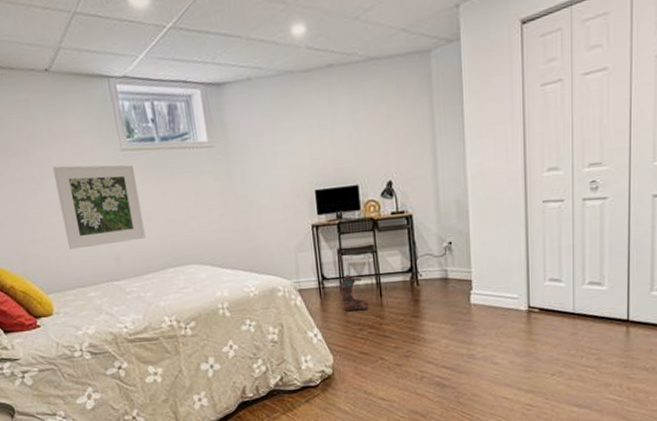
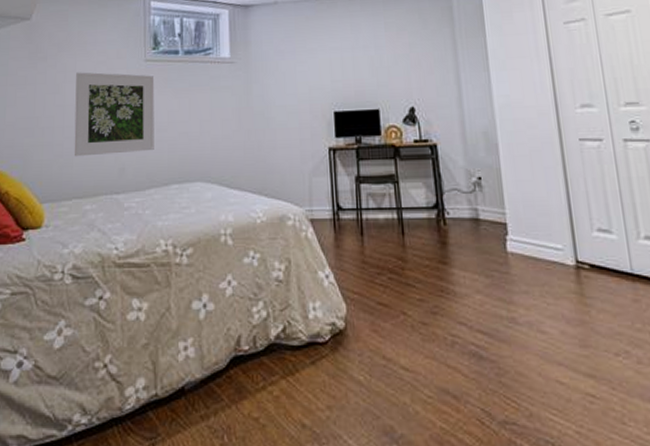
boots: present [339,274,368,312] -> none [356,205,388,250]

